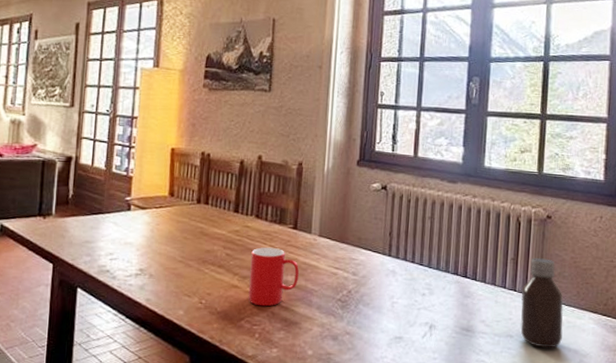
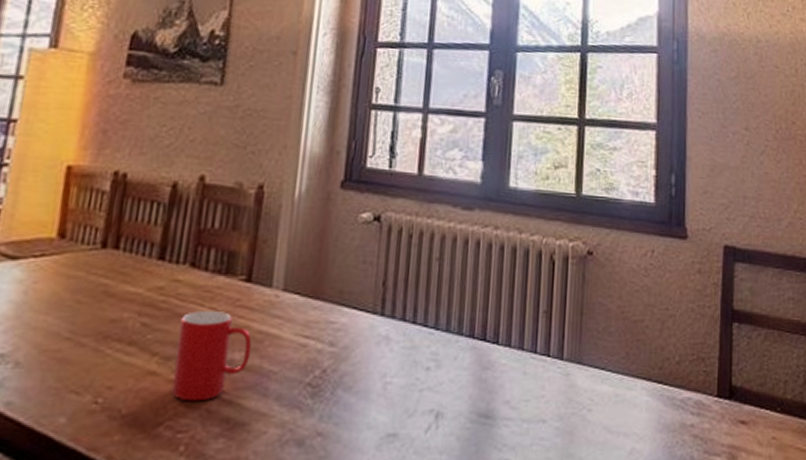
bottle: present [520,258,564,348] -> none [556,309,610,434]

